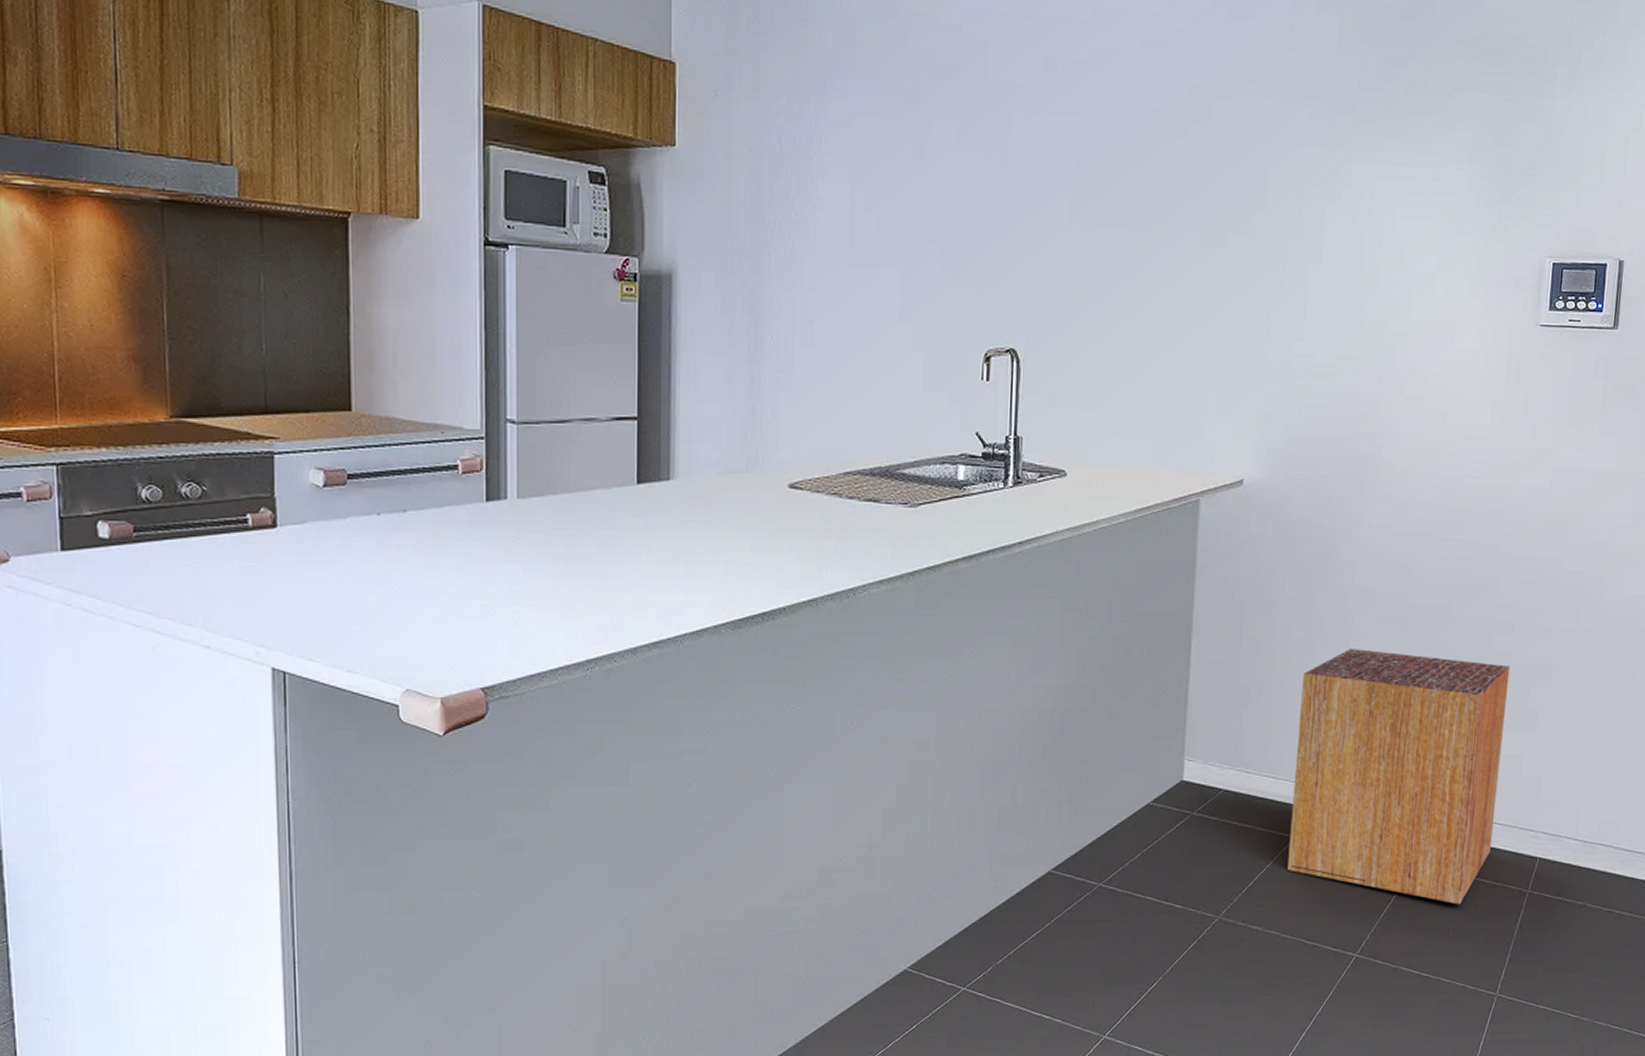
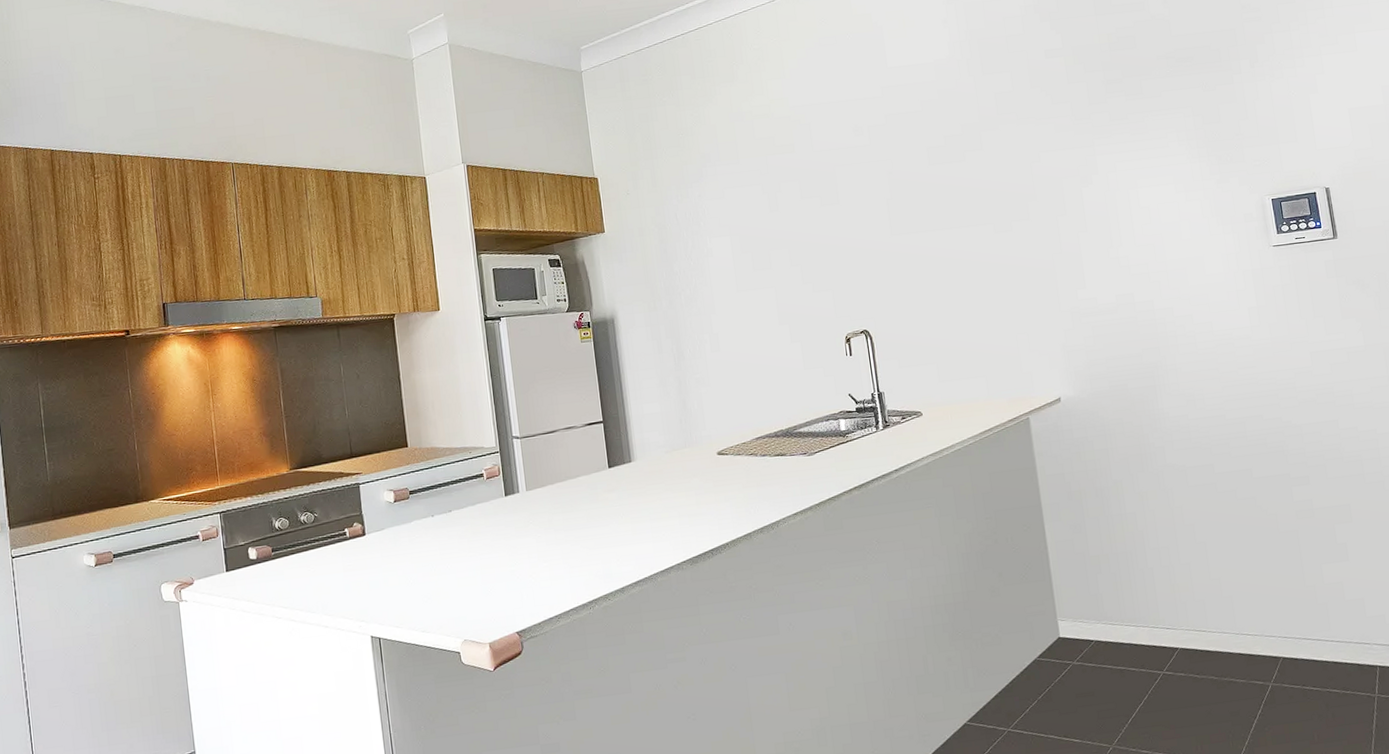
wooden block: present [1287,649,1511,905] -> none [1141,510,1334,714]

